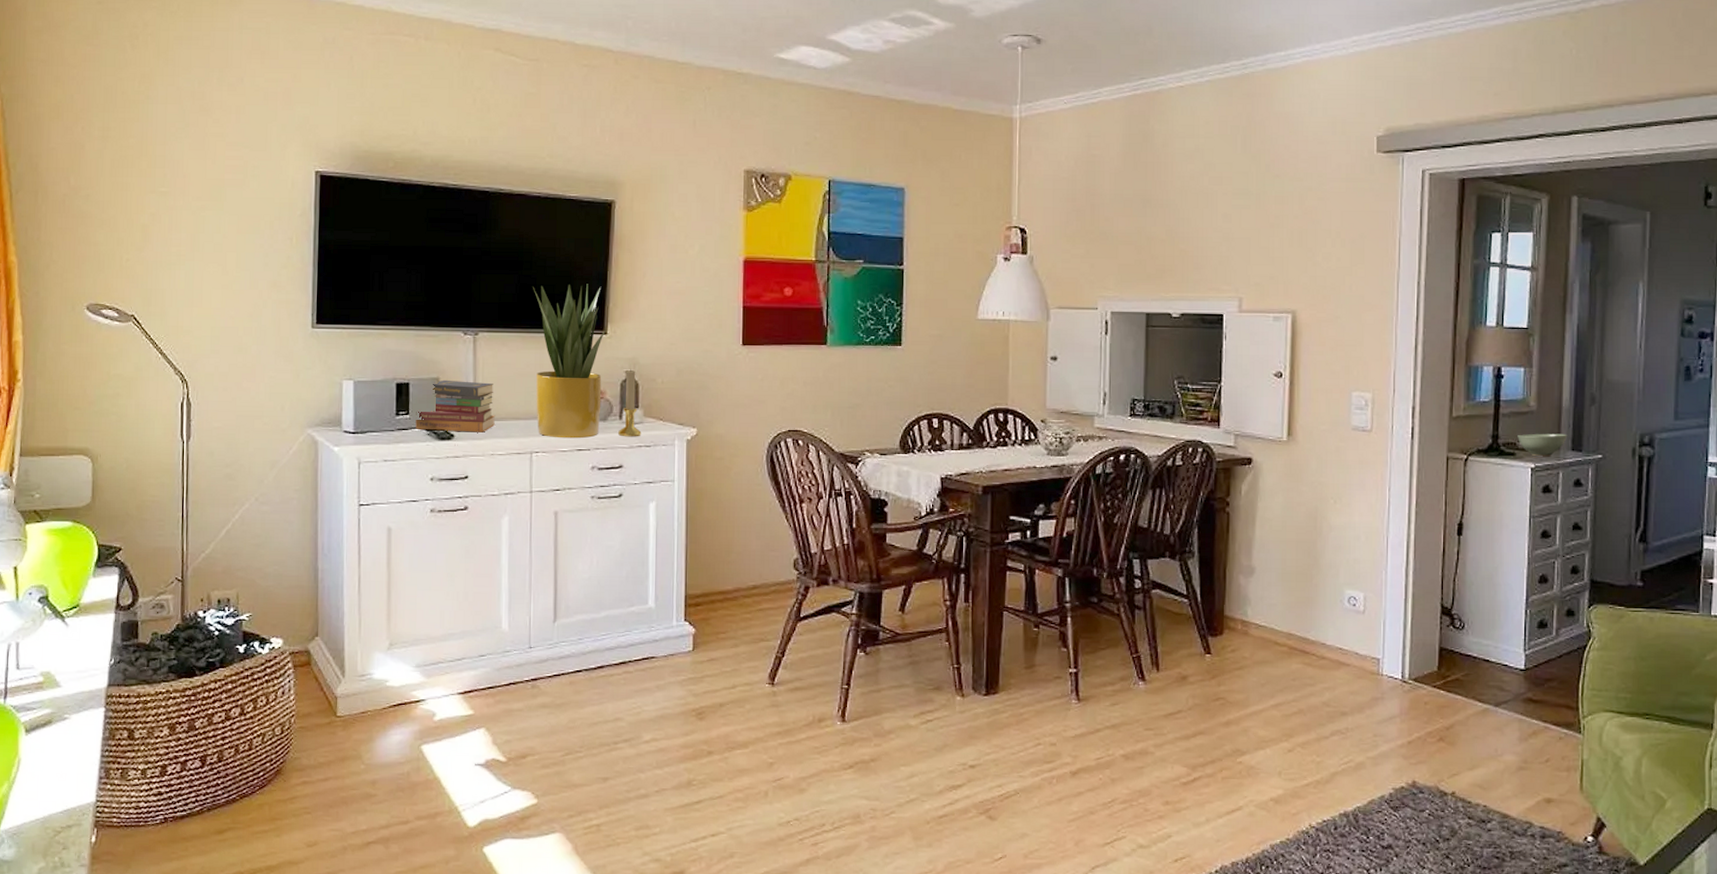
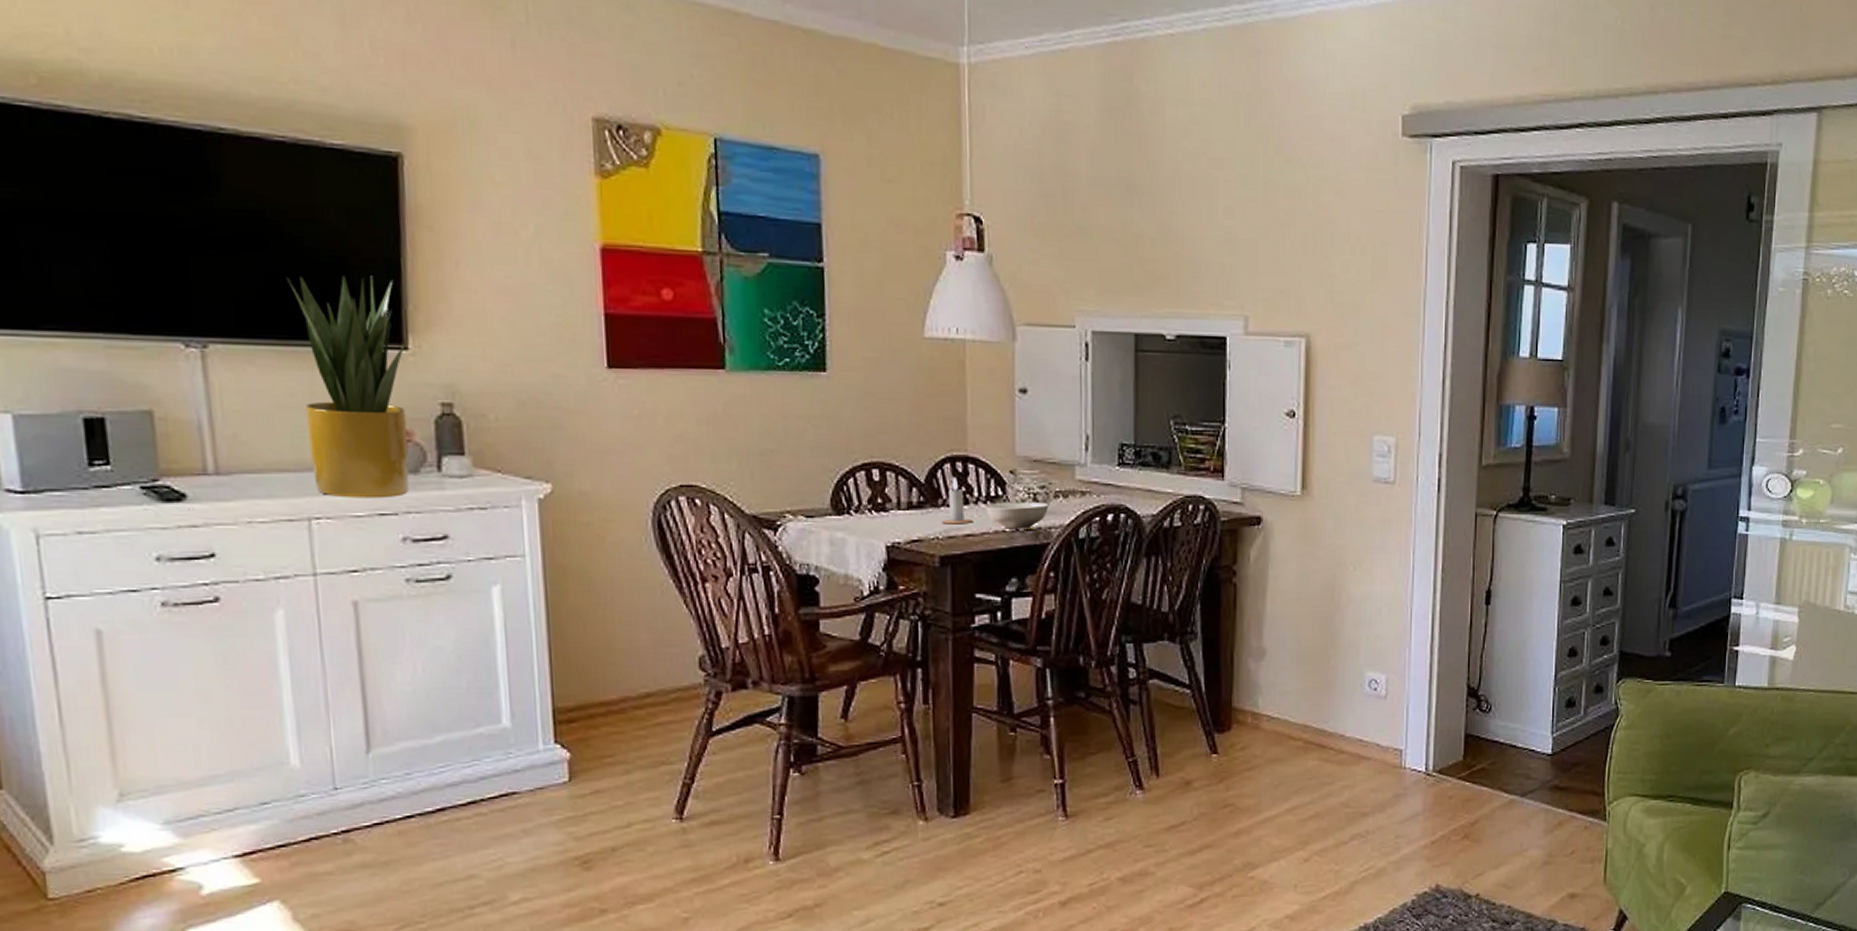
books: present [415,379,496,433] -> none [121,413,250,491]
candle holder: present [618,369,642,437] -> none [437,400,472,496]
candle: none [986,425,1010,462] -> present [942,477,973,524]
bowl: none [1020,445,1072,466] -> present [985,502,1049,529]
bowl: present [1518,433,1568,458] -> none [1550,485,1601,514]

